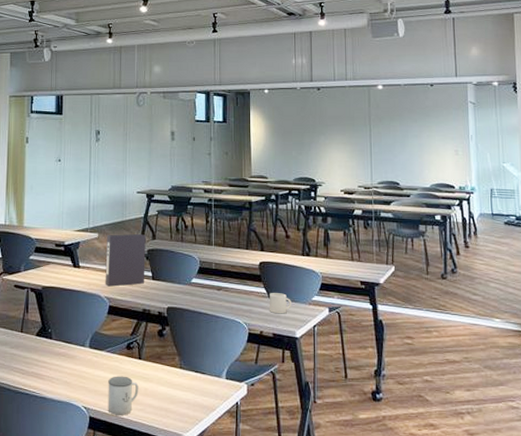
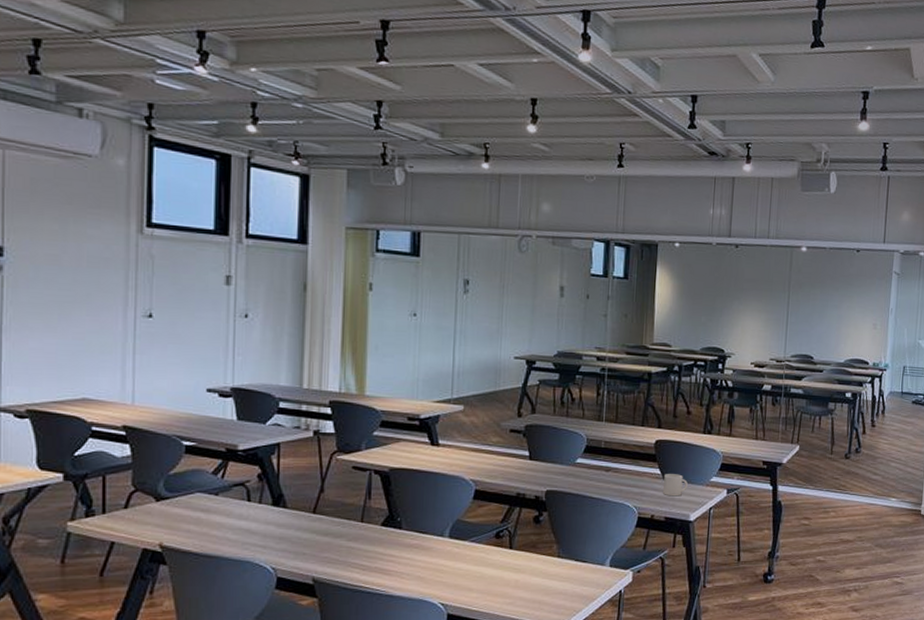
binder: present [105,233,146,287] -> none [471,406,523,468]
mug: present [108,376,139,415] -> none [470,567,508,611]

